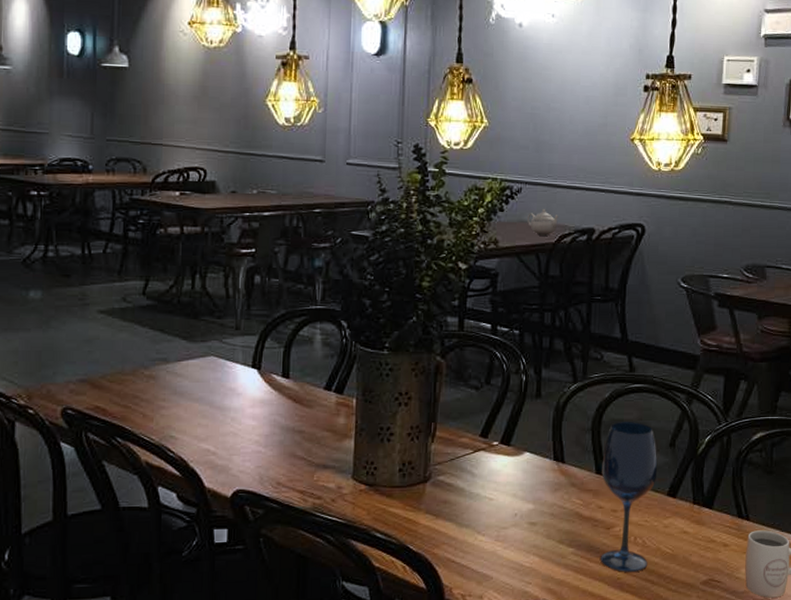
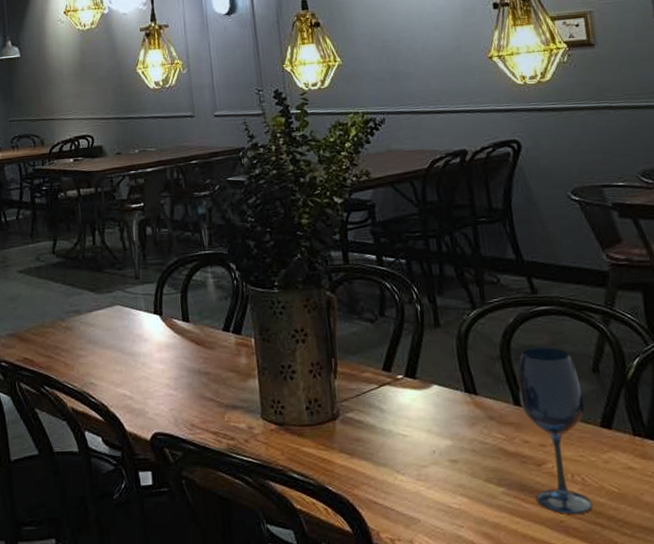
teapot: present [528,208,558,236] -> none [395,135,428,163]

